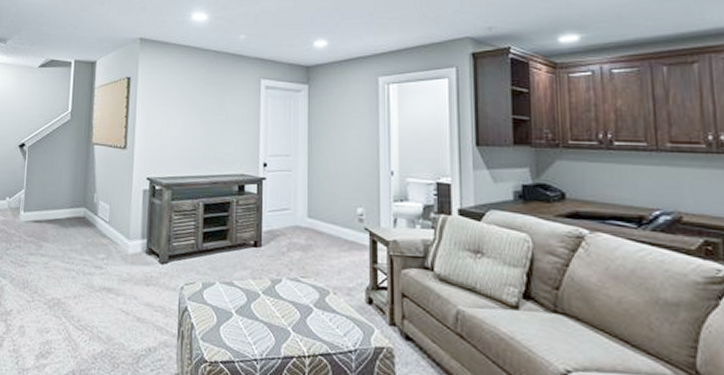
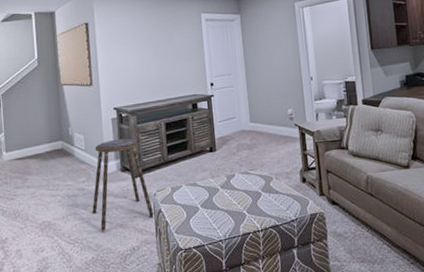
stool: none [107,214,178,322] -> present [92,138,154,231]

